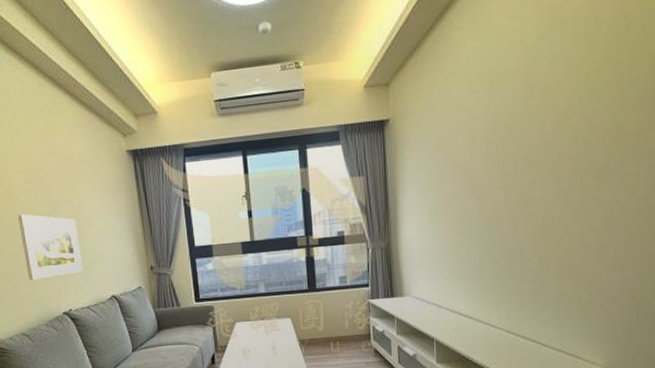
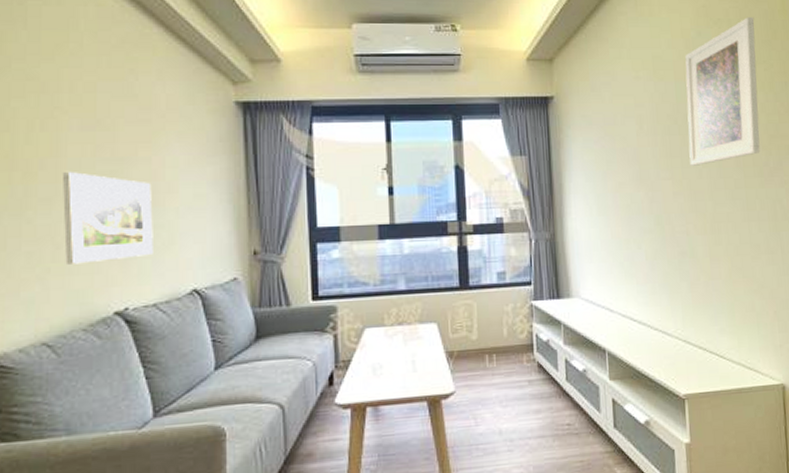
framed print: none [522,11,606,173] -> present [685,16,760,166]

